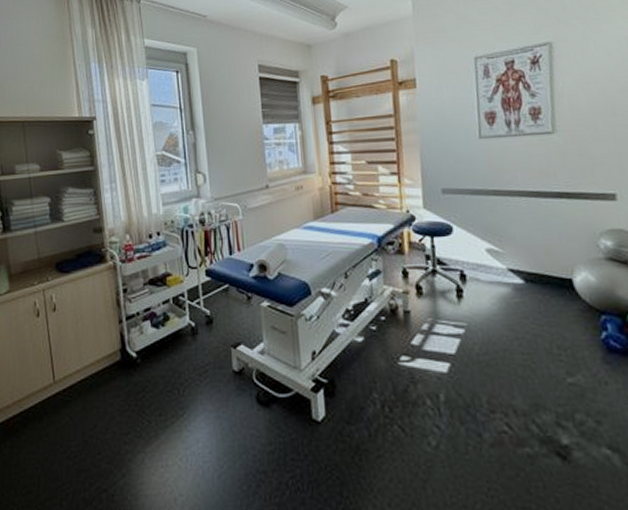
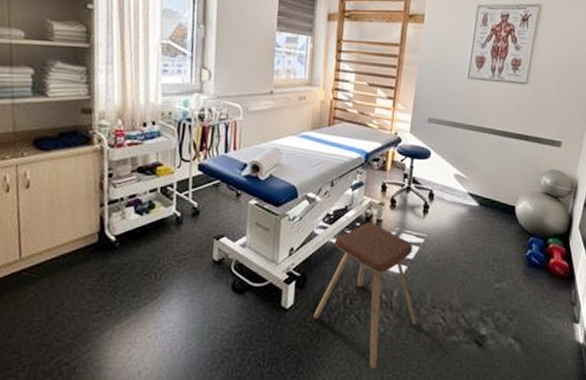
music stool: none [350,314,476,494] -> present [313,222,417,370]

